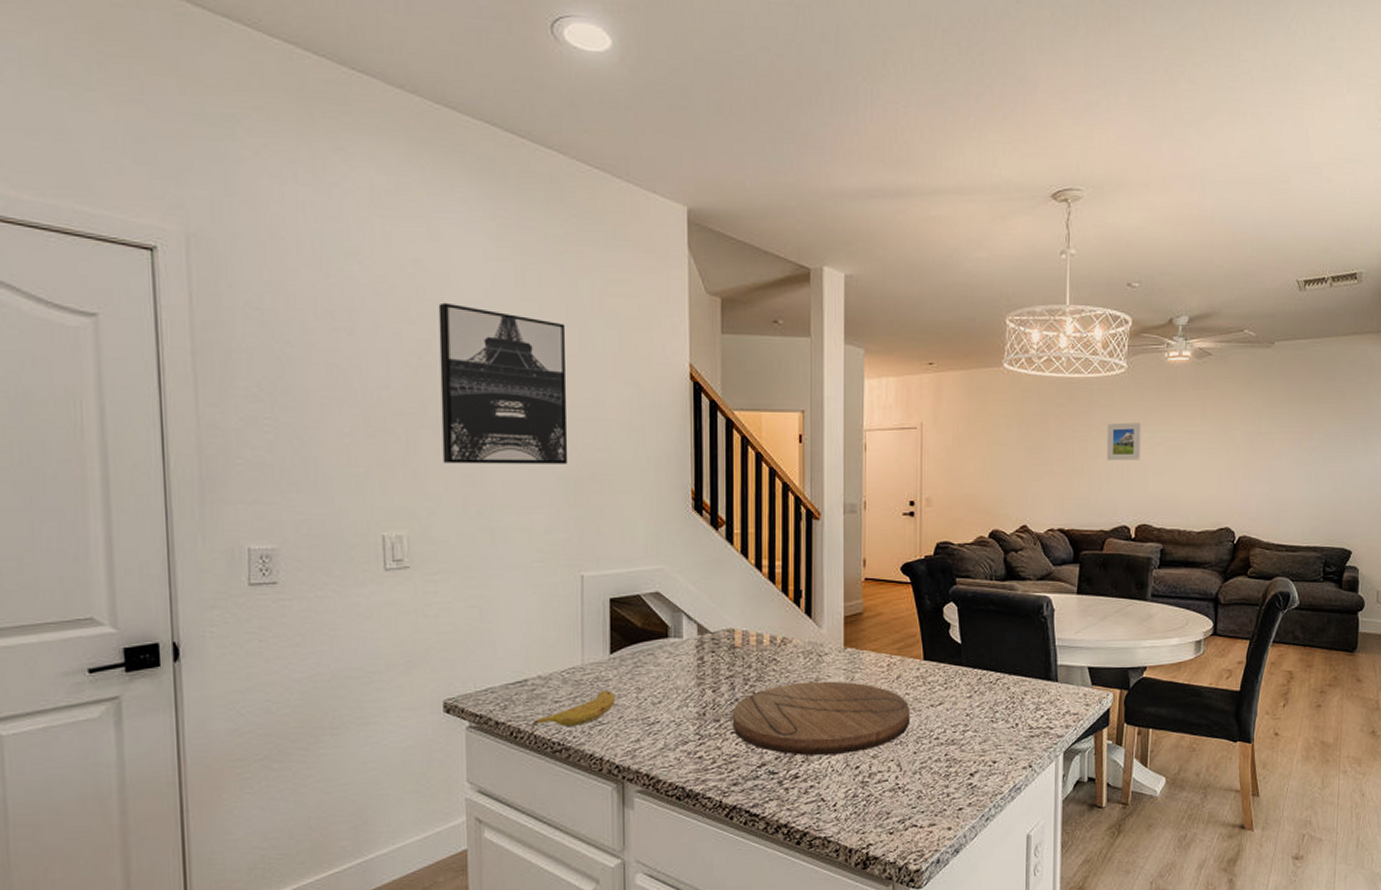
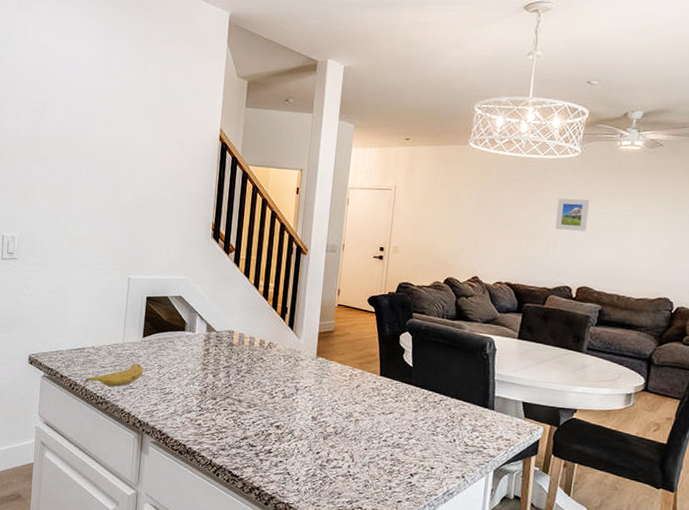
wall art: present [438,302,568,464] -> none [45,77,136,196]
cutting board: present [732,681,911,756] -> none [225,379,365,441]

